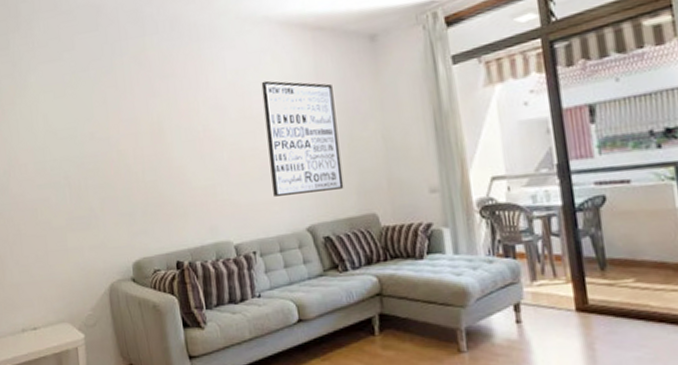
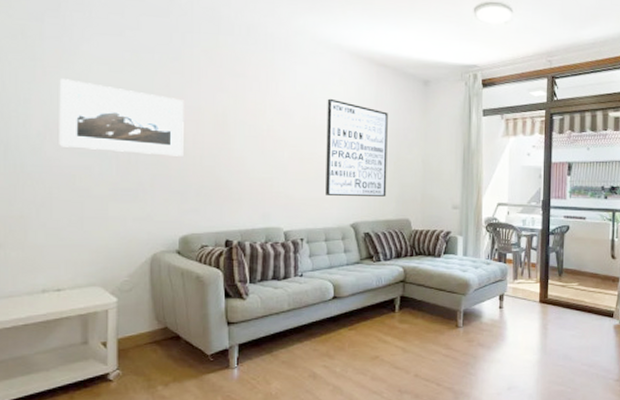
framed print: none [15,113,127,182] -> present [59,79,184,156]

